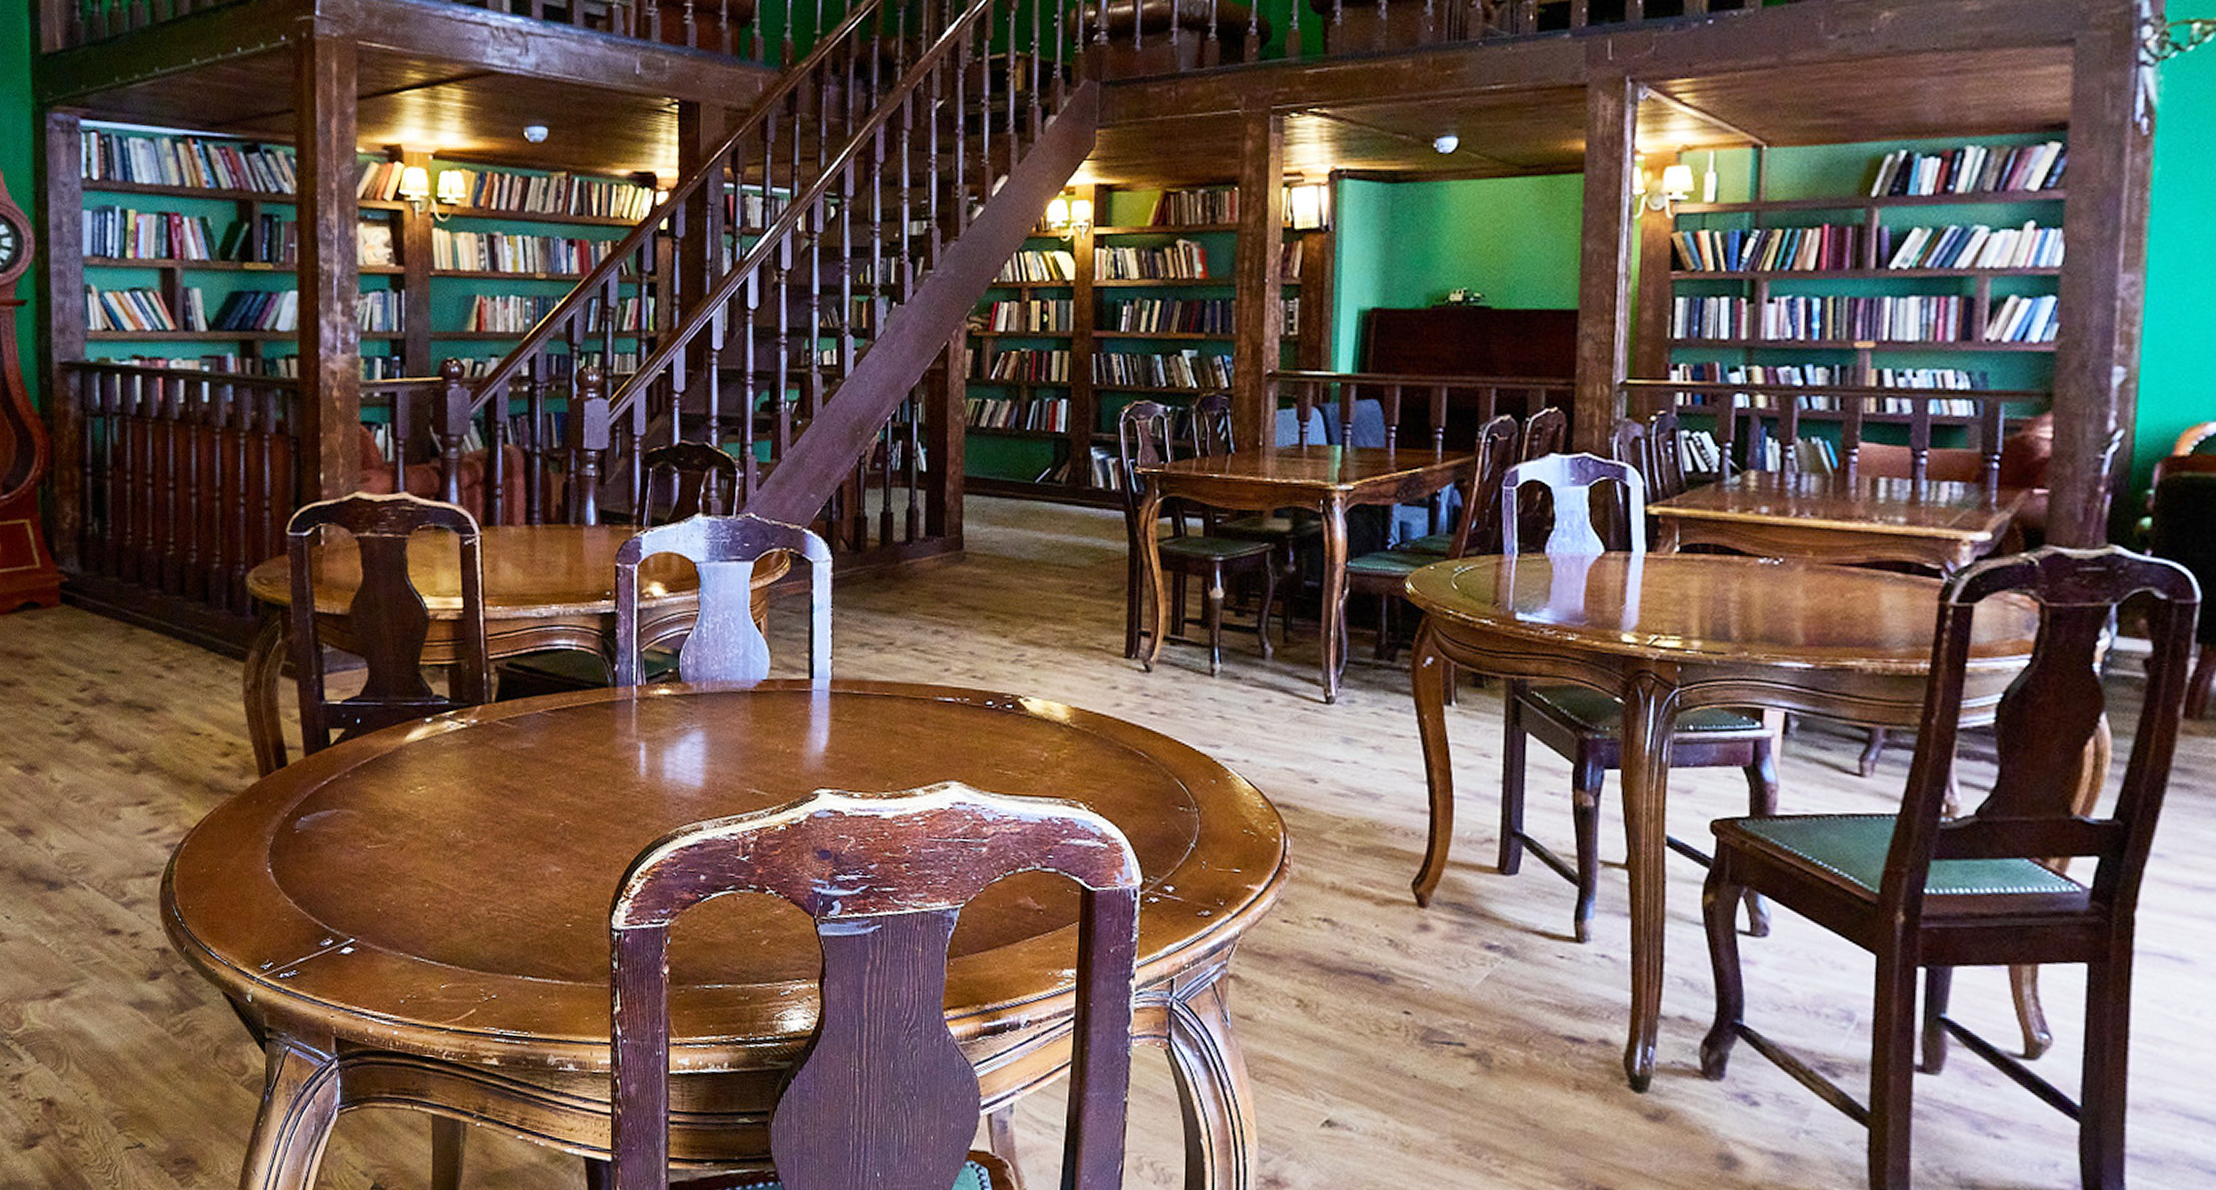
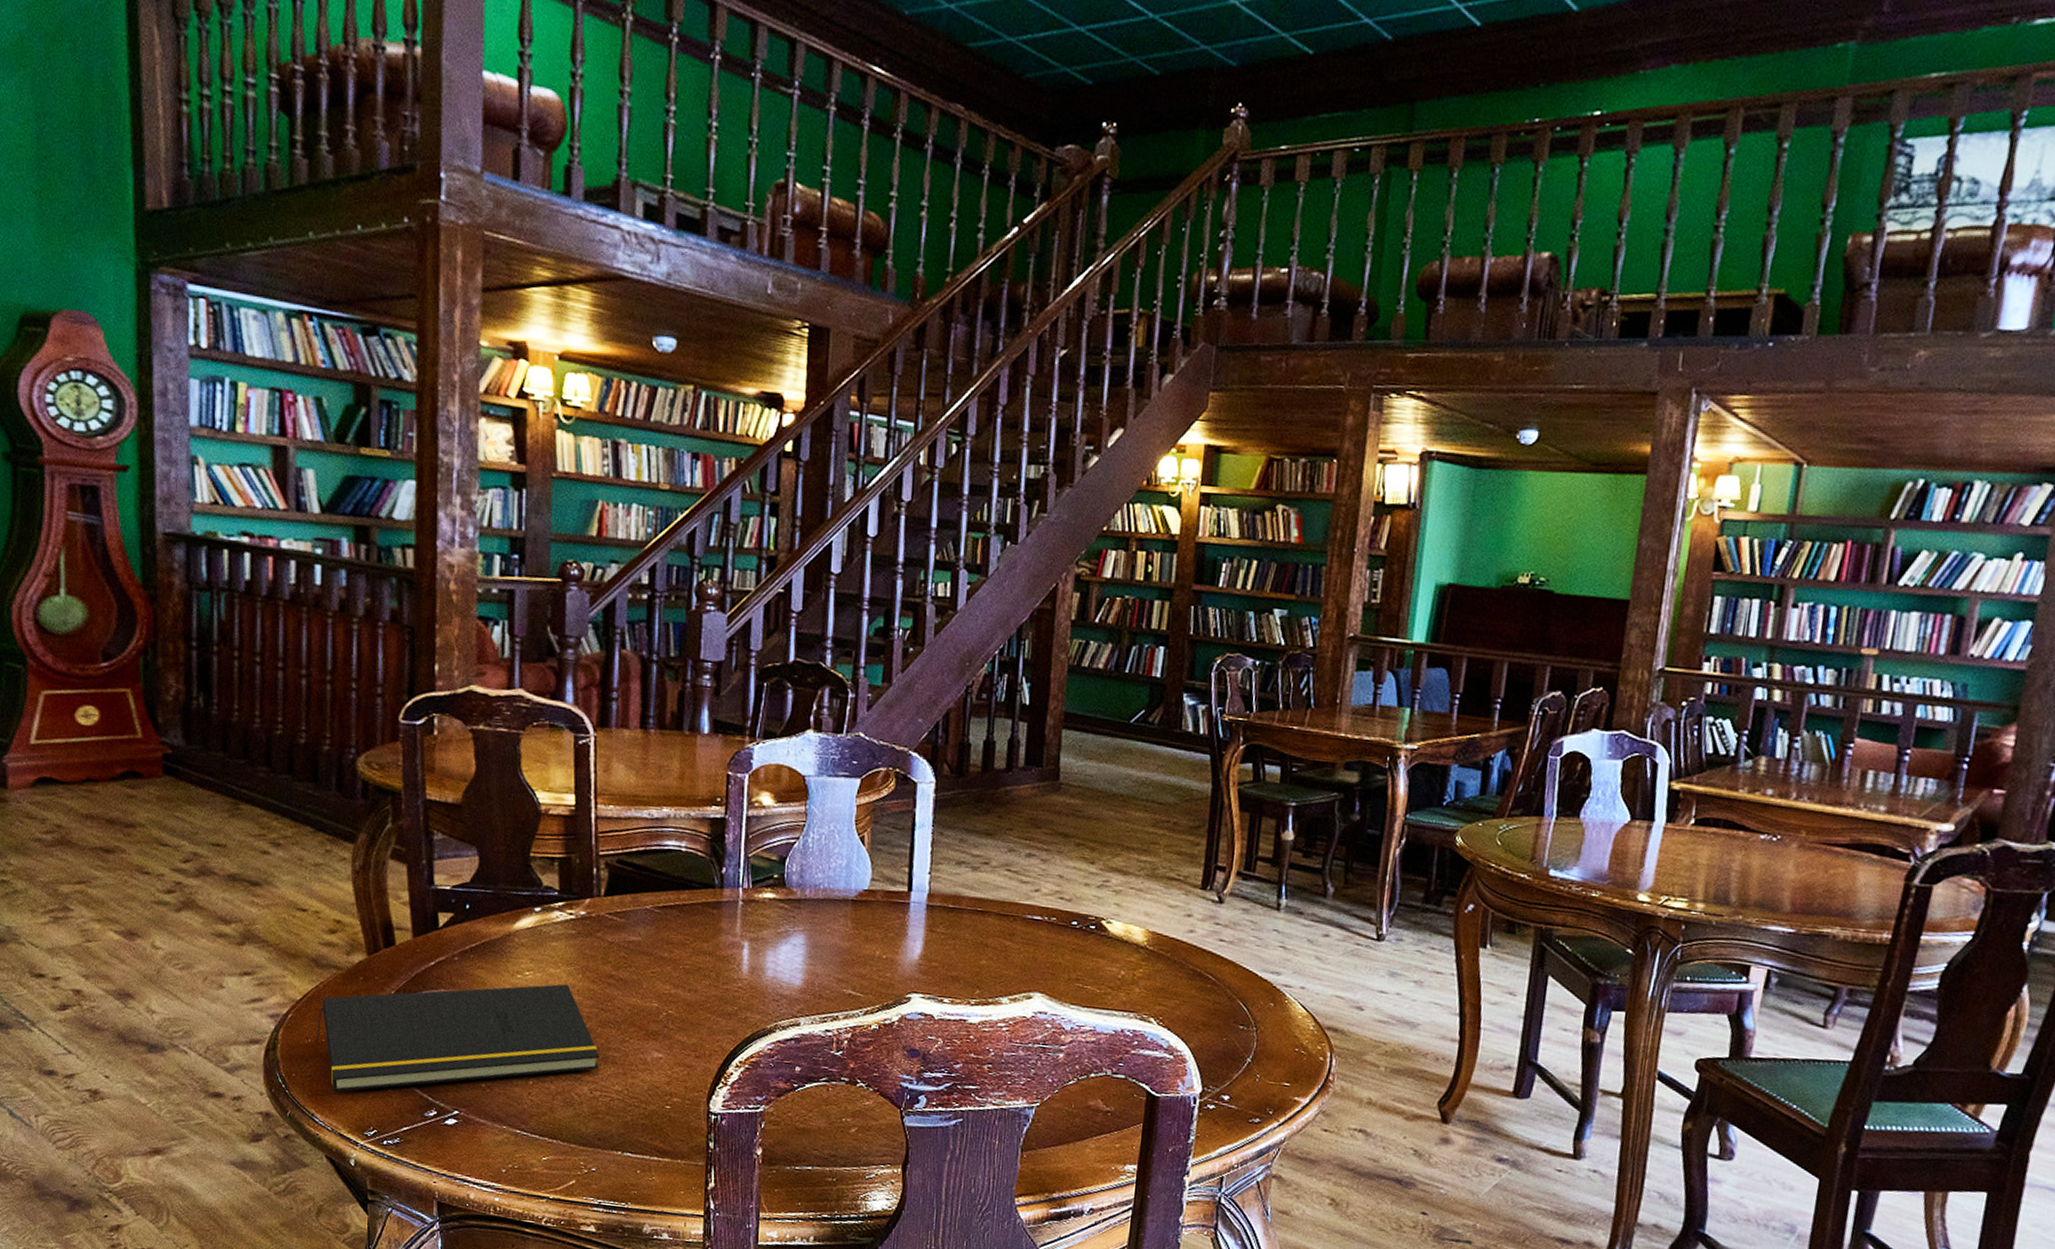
notepad: none [209,797,497,924] -> present [314,984,601,1092]

